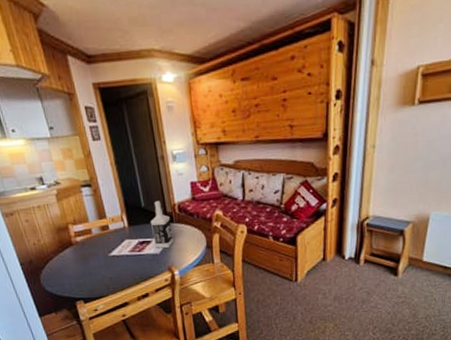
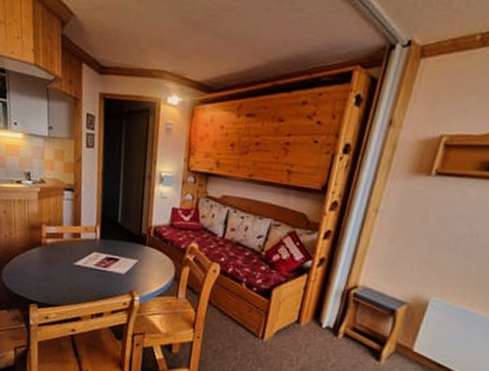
vodka: present [150,201,174,248] -> none [121,219,144,270]

